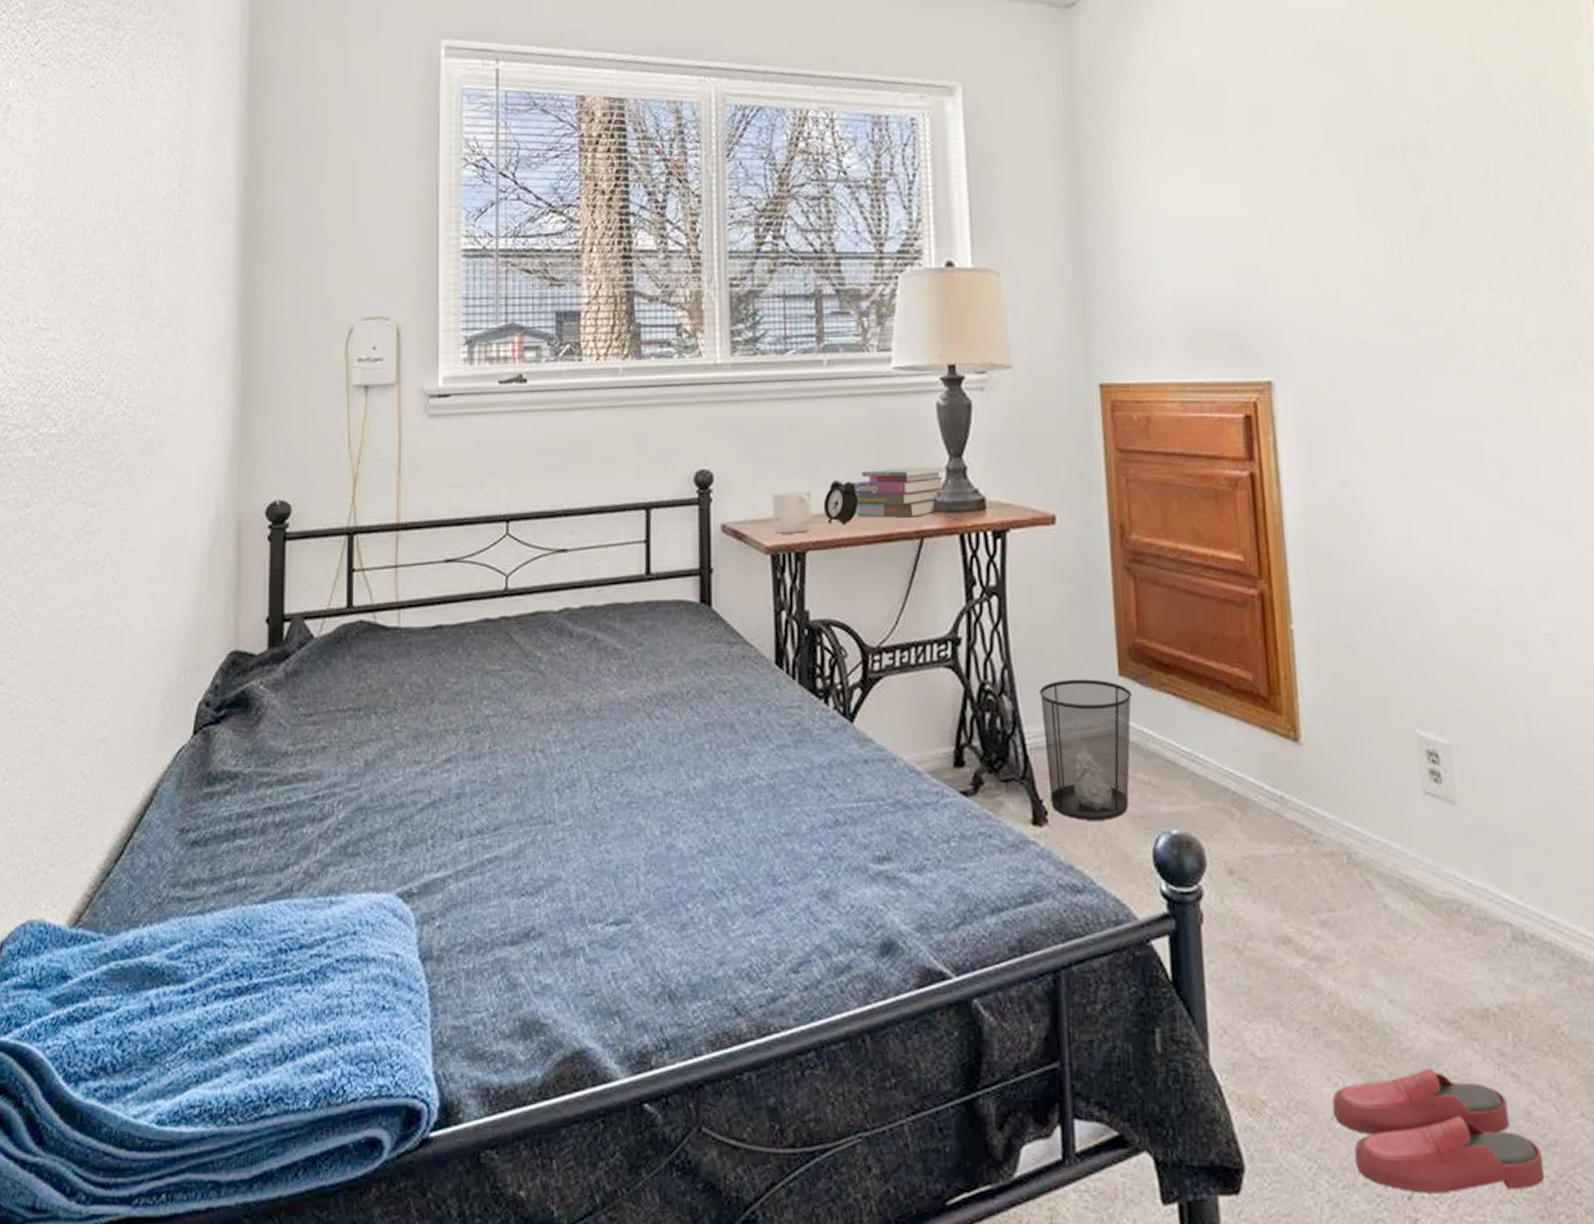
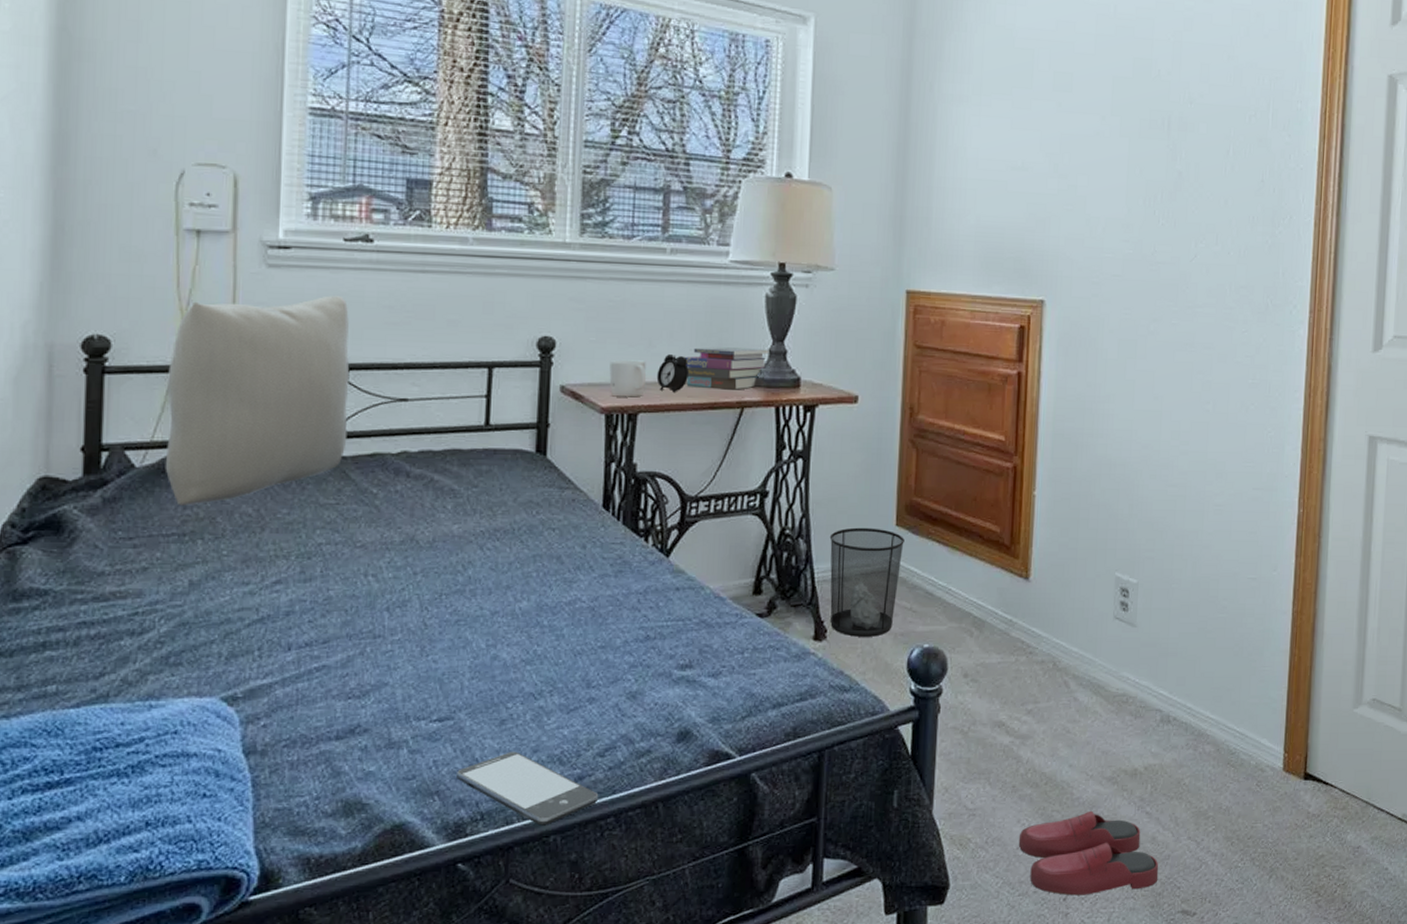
pillow: none [340,441,510,677] -> present [165,295,350,506]
smartphone: none [636,964,796,1059] -> present [455,751,599,826]

